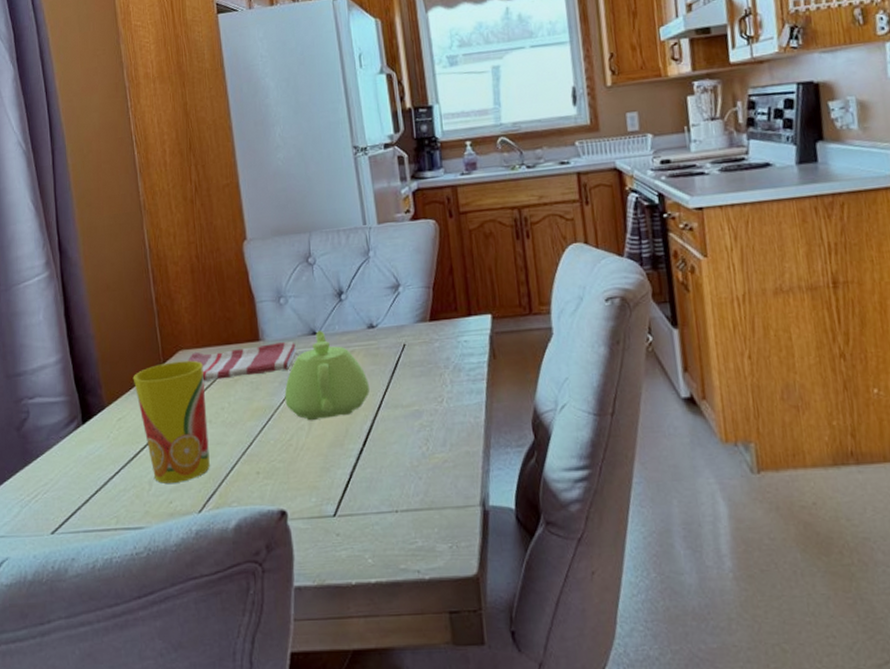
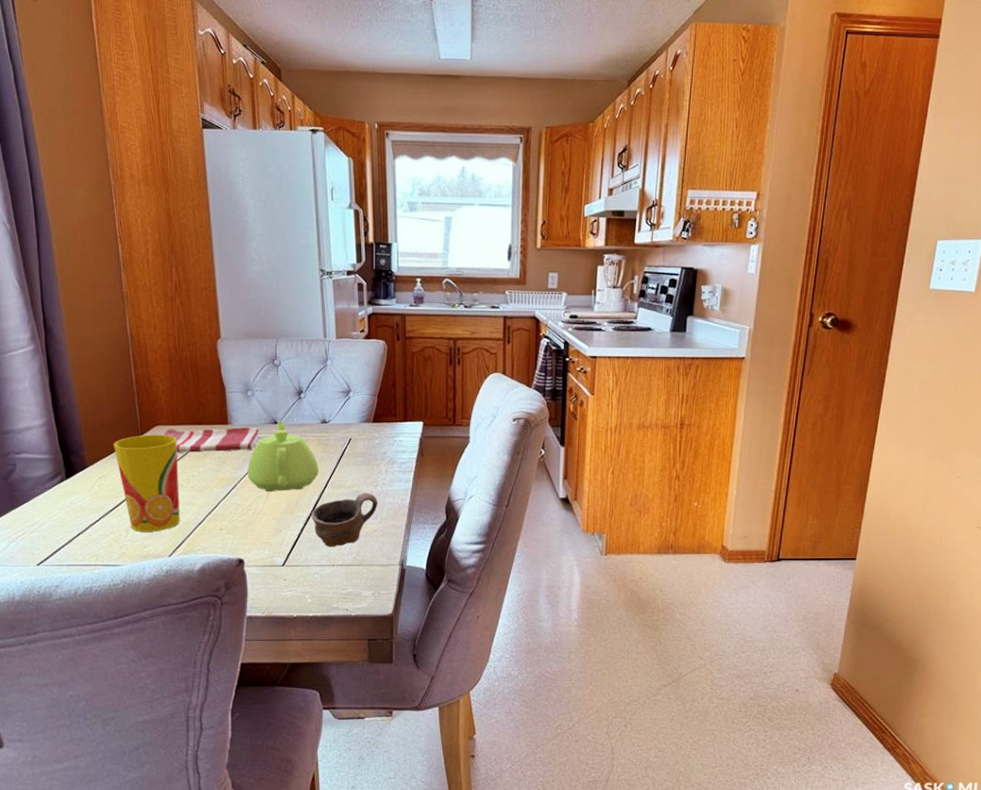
cup: none [364,411,446,488] -> present [311,492,378,548]

